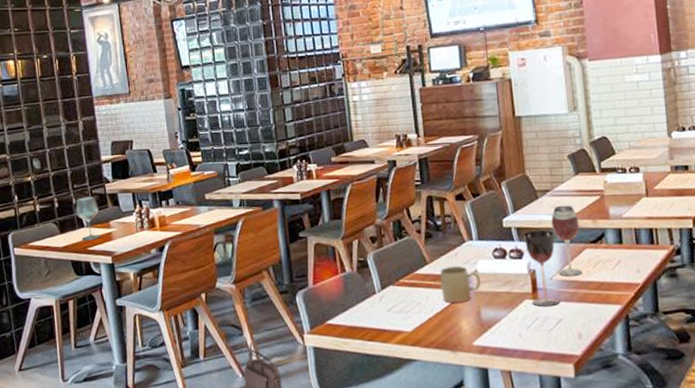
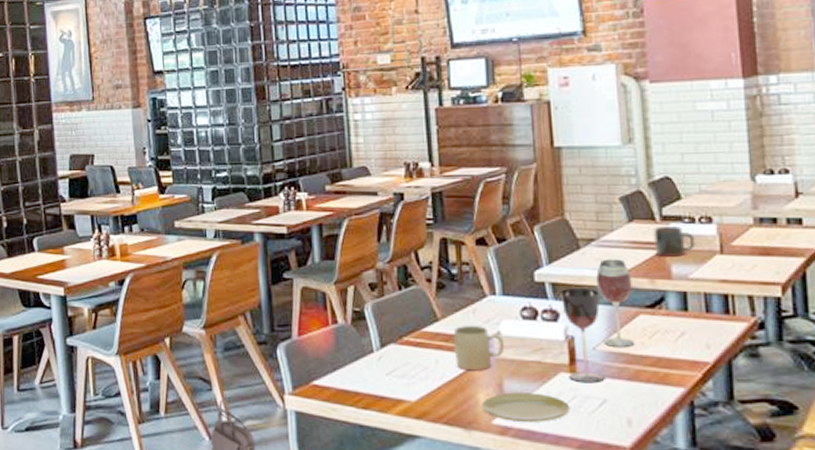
wine glass: present [75,196,101,241] -> none [25,217,53,268]
plate: none [464,317,534,342] -> present [482,392,570,422]
mug: none [594,176,627,203] -> present [653,227,696,258]

